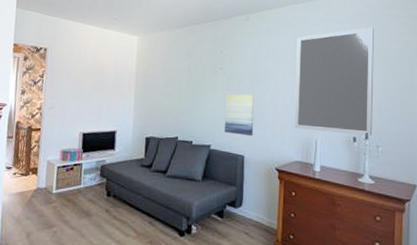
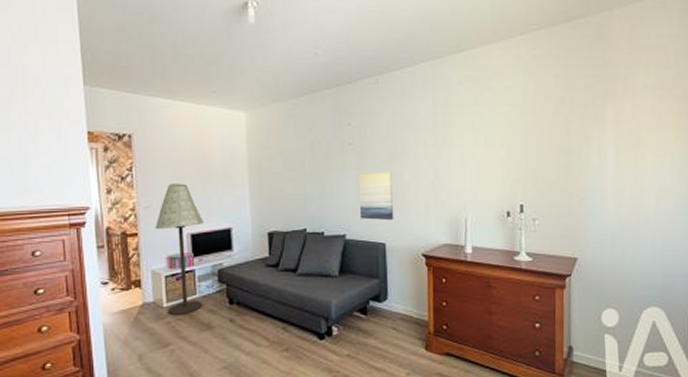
floor lamp: none [55,90,94,202] -> present [155,183,203,316]
home mirror: present [294,27,374,136] -> none [437,83,528,209]

